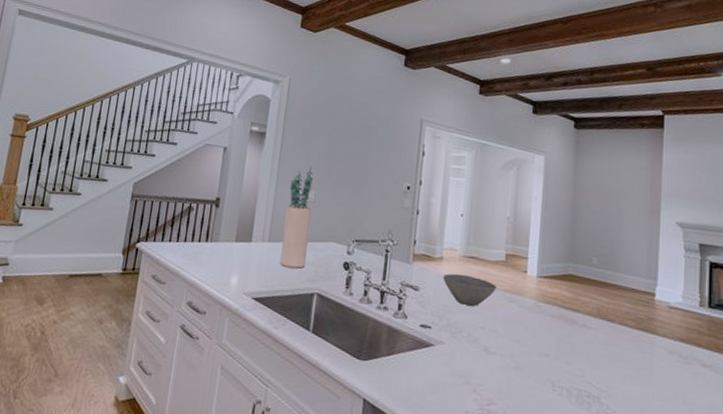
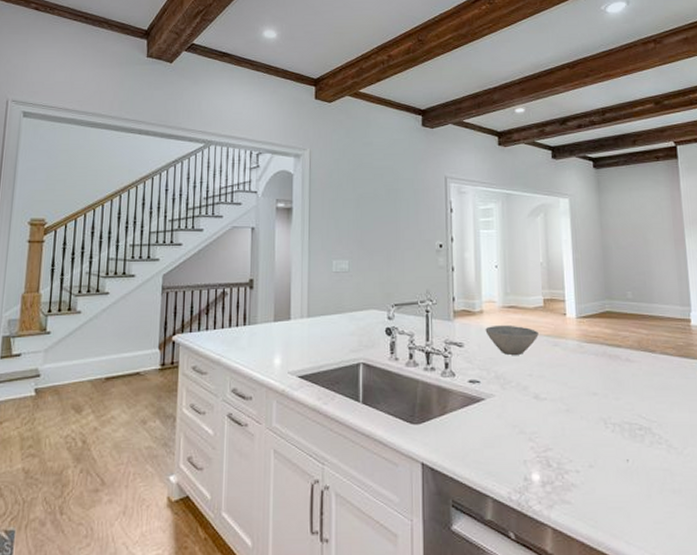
vase: present [280,166,314,269] -> none [321,236,348,340]

